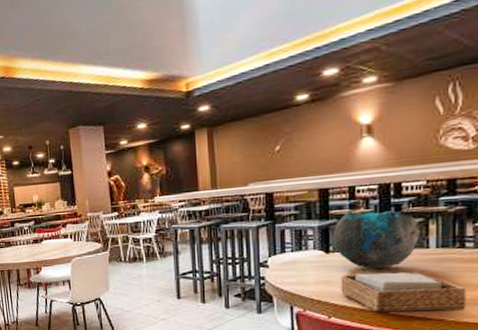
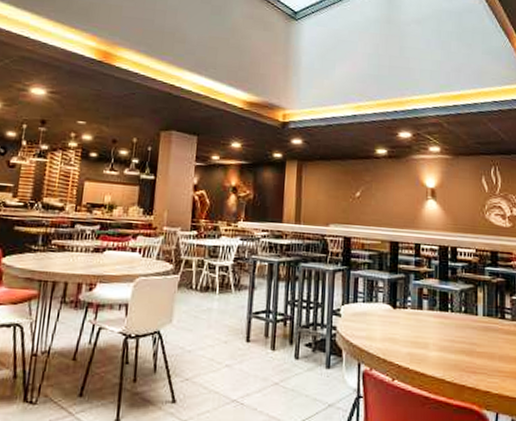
decorative bowl: present [332,209,420,270] -> none [399,266,471,332]
napkin holder: present [341,271,466,313] -> none [404,334,507,383]

